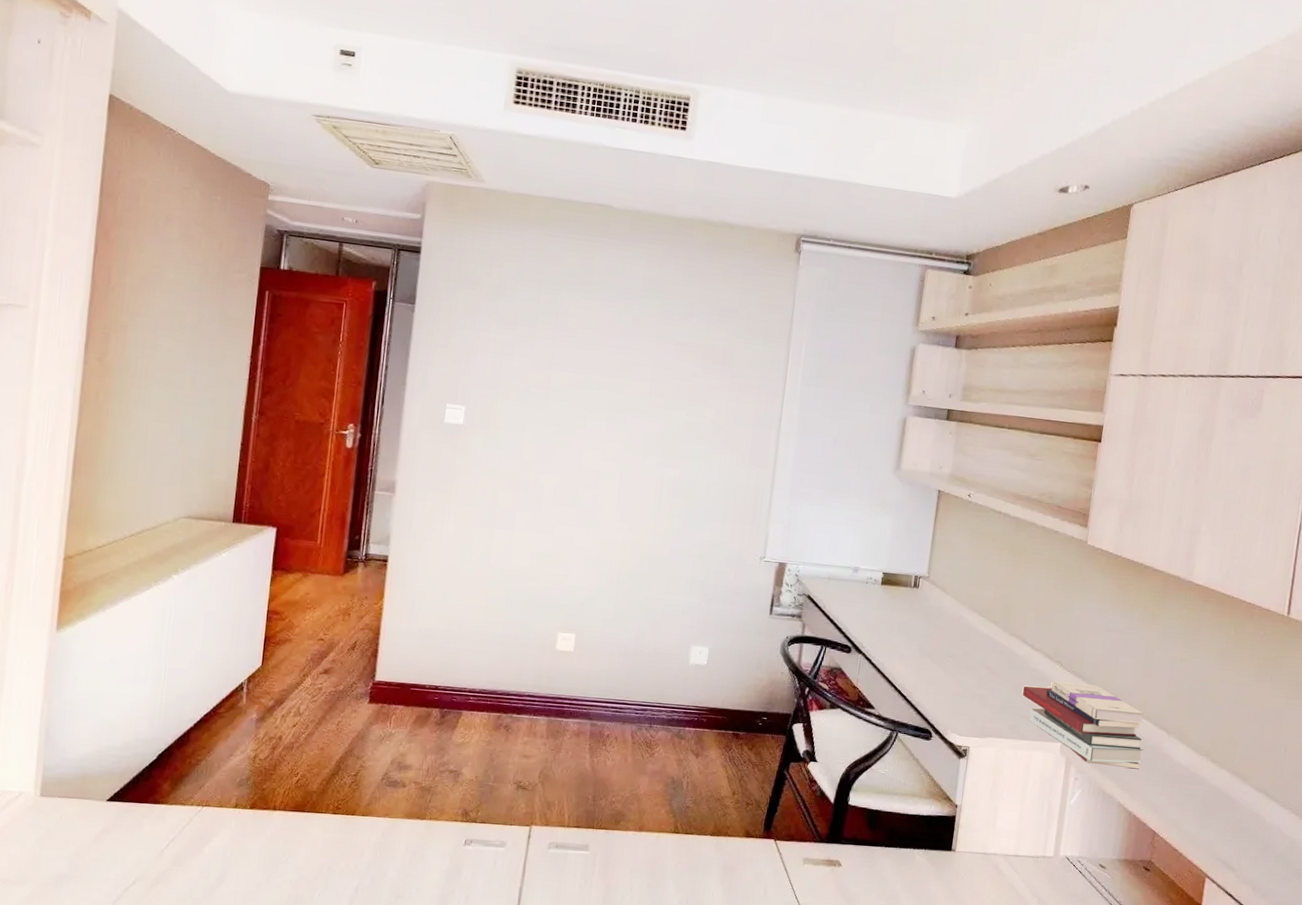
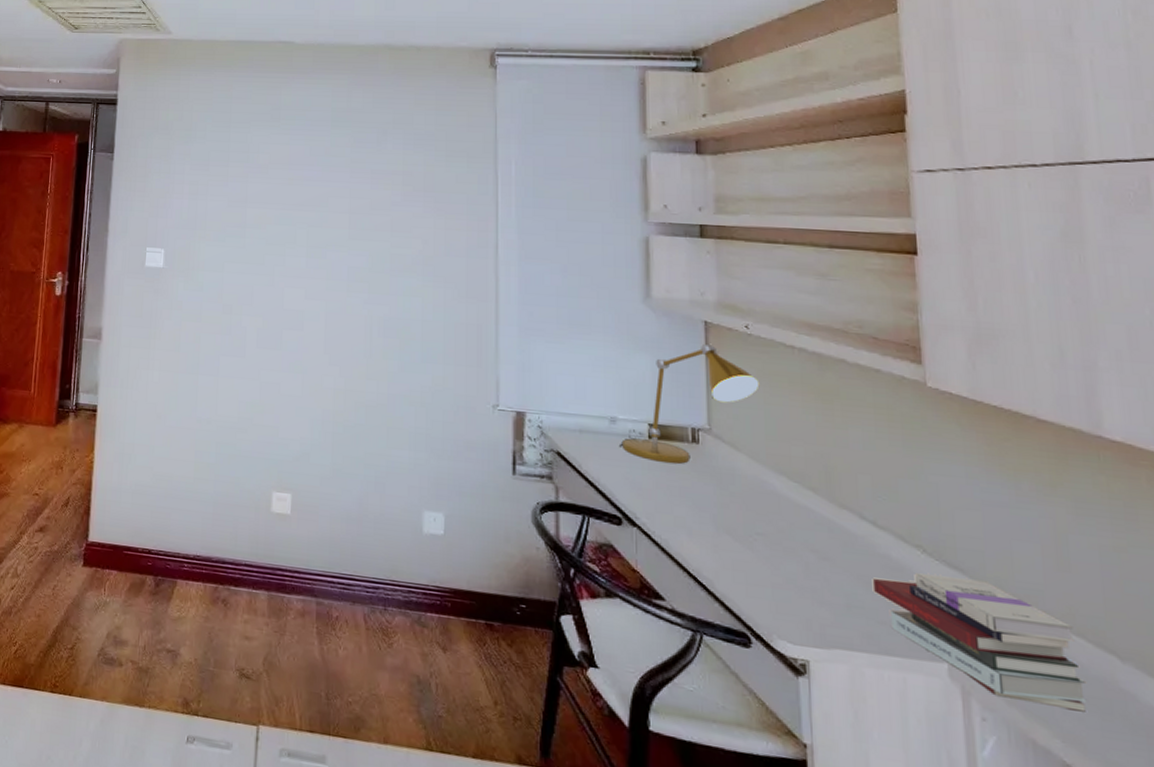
desk lamp: none [857,509,971,605] -> present [618,344,760,465]

